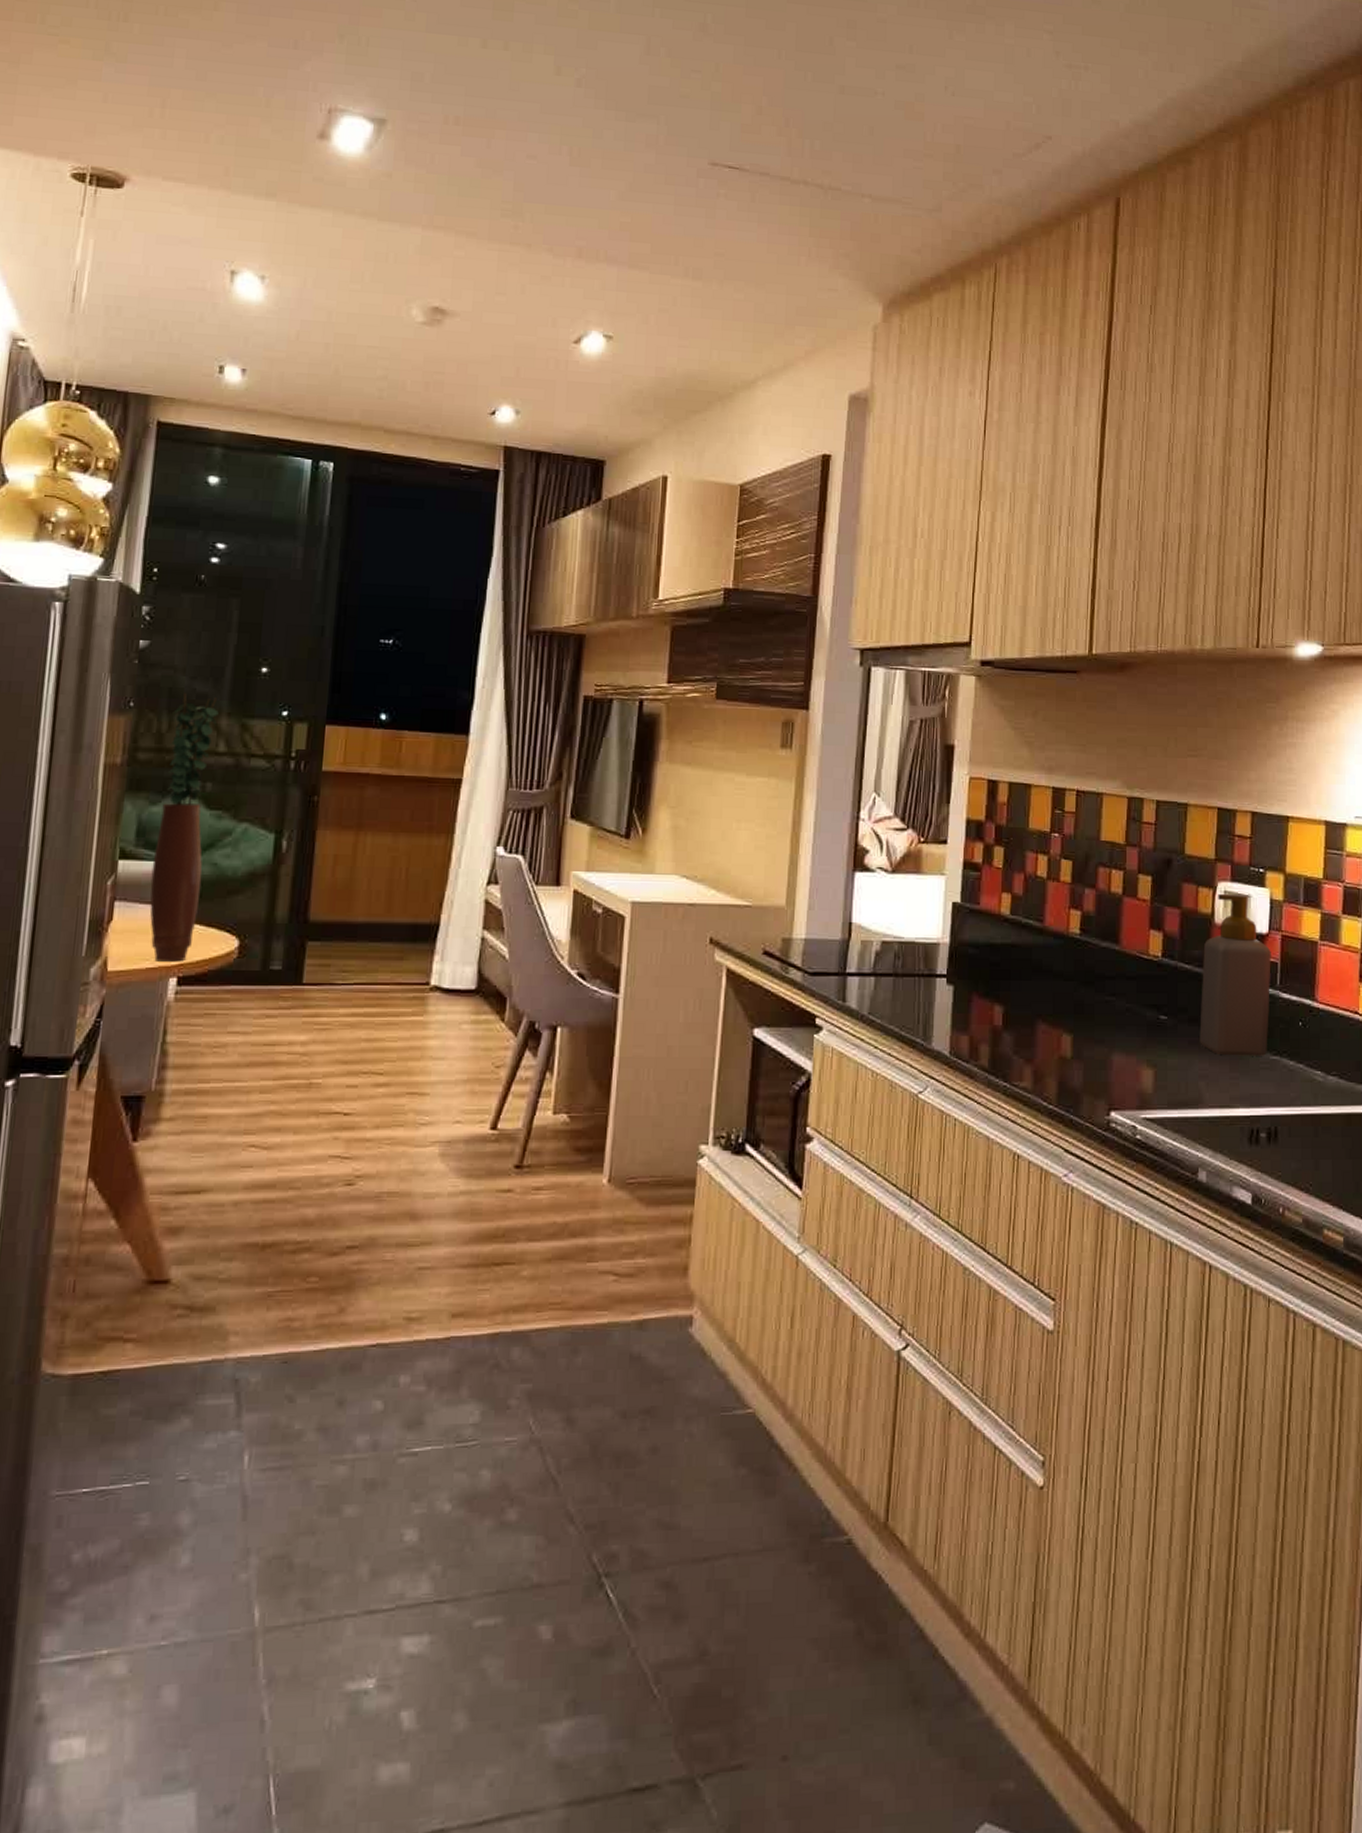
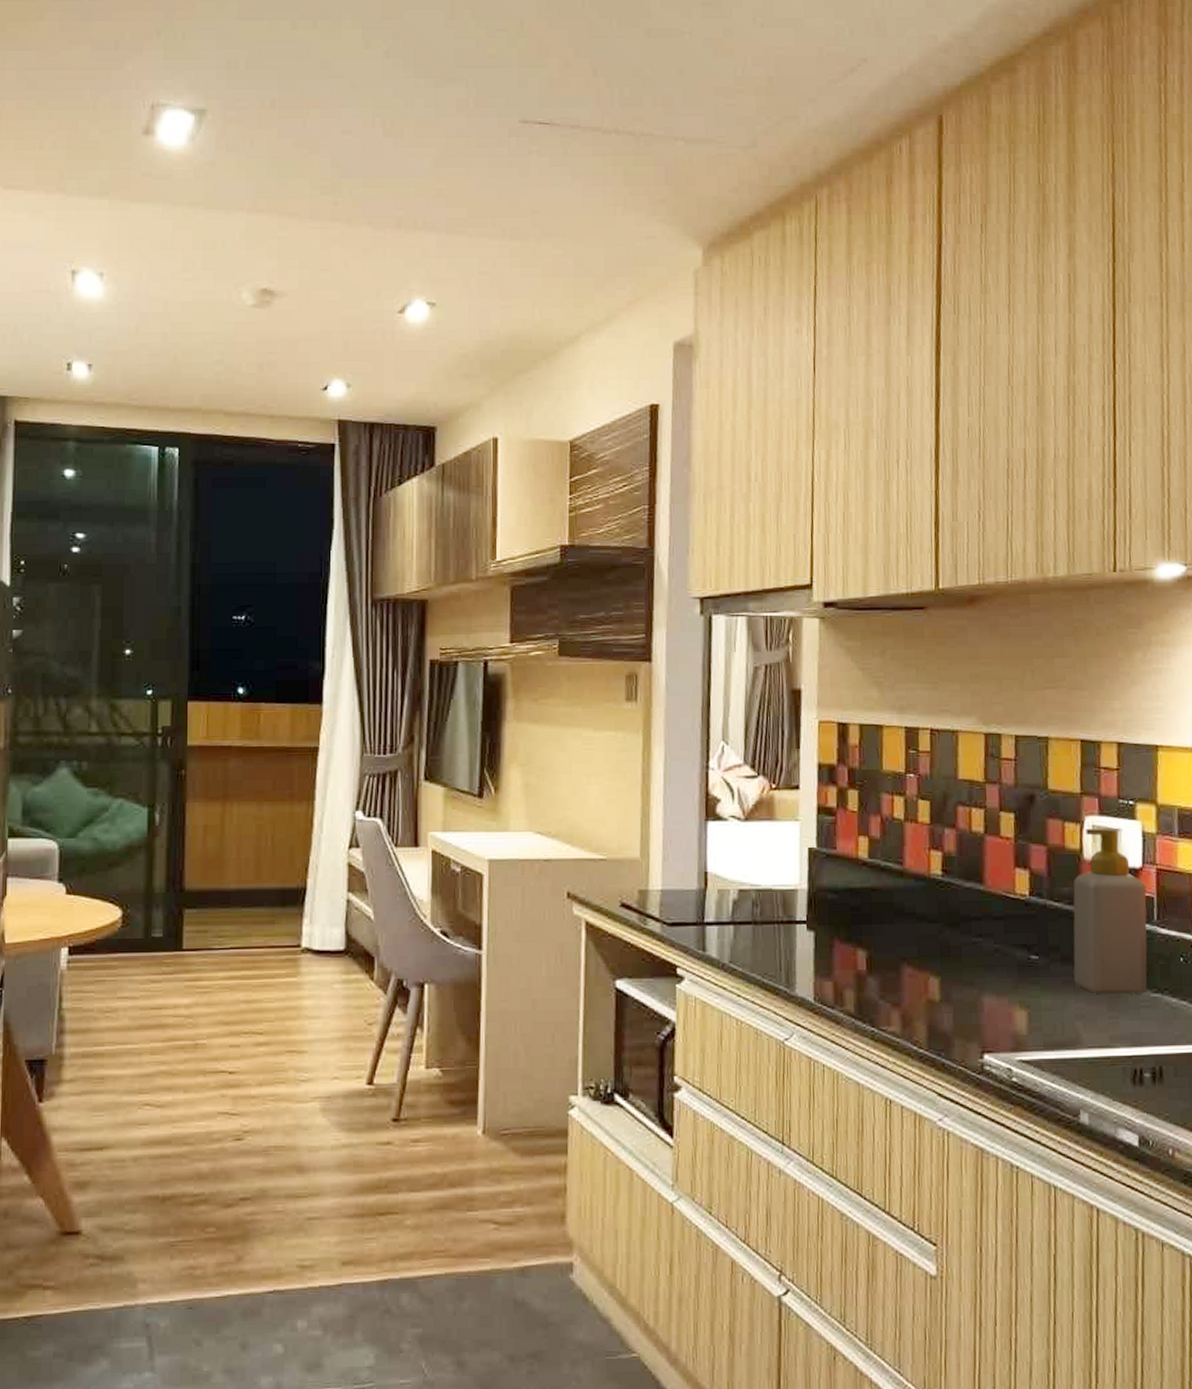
vase: present [150,692,219,962] -> none [38,677,89,933]

